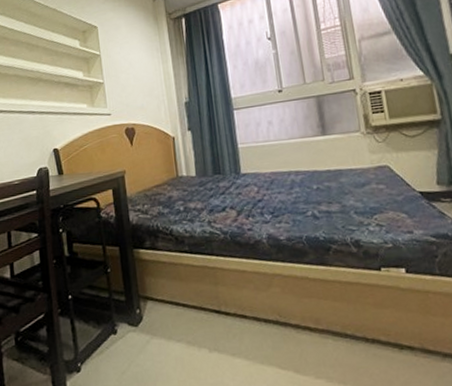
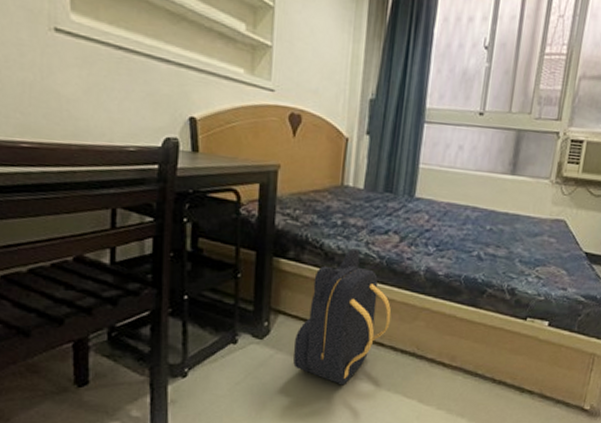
backpack: none [165,229,248,364] -> present [293,248,392,385]

